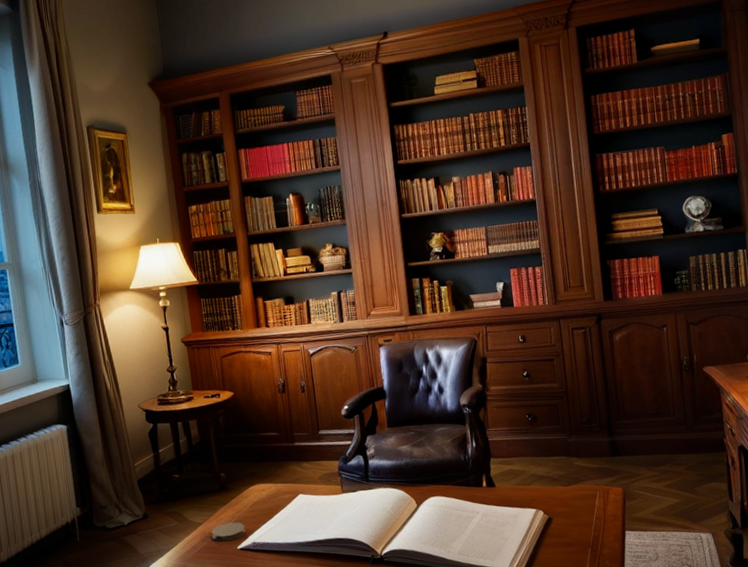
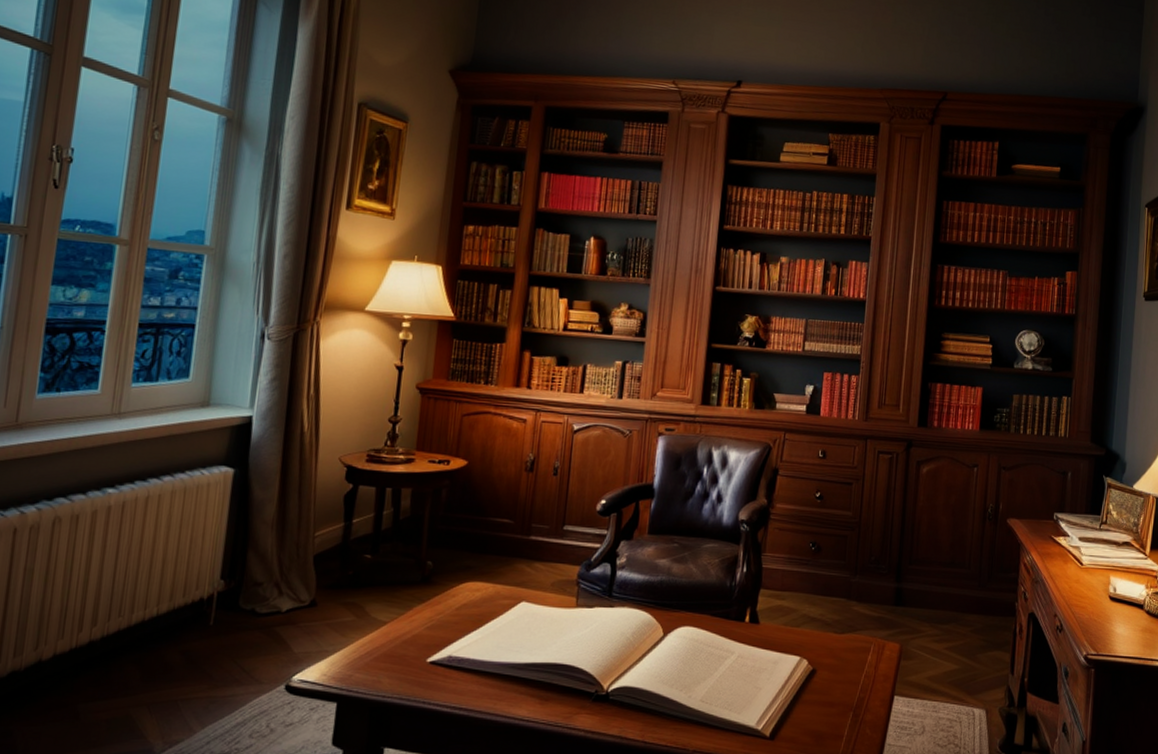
coaster: present [211,522,246,542] -> none [396,626,443,650]

